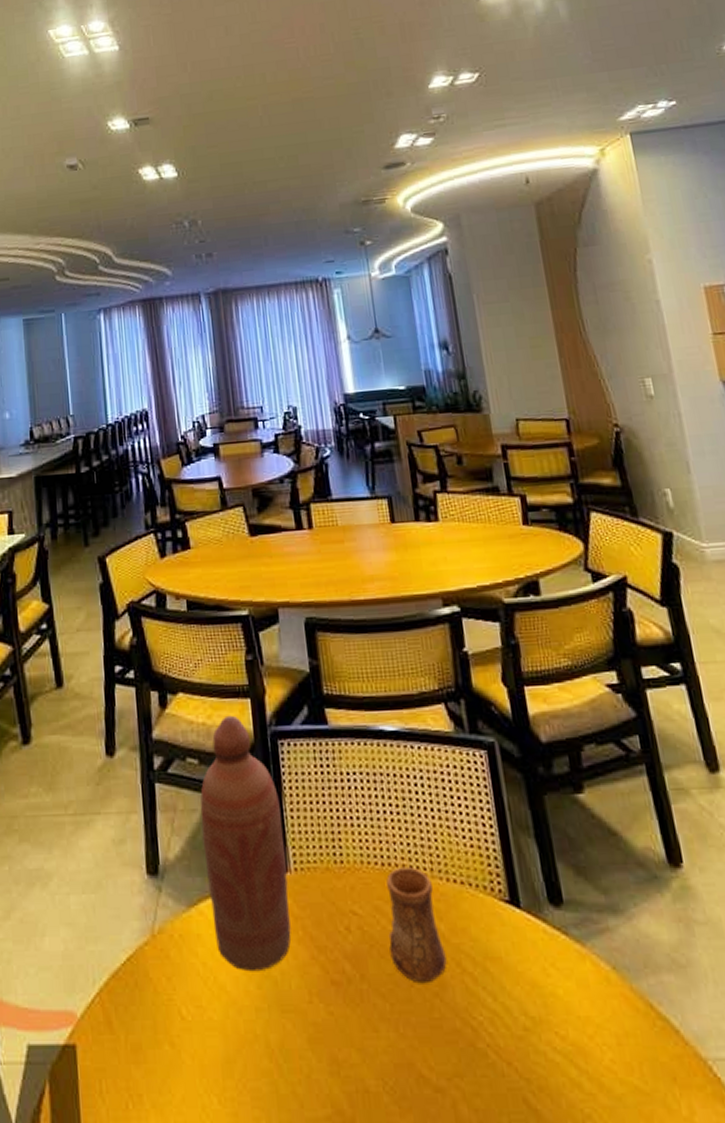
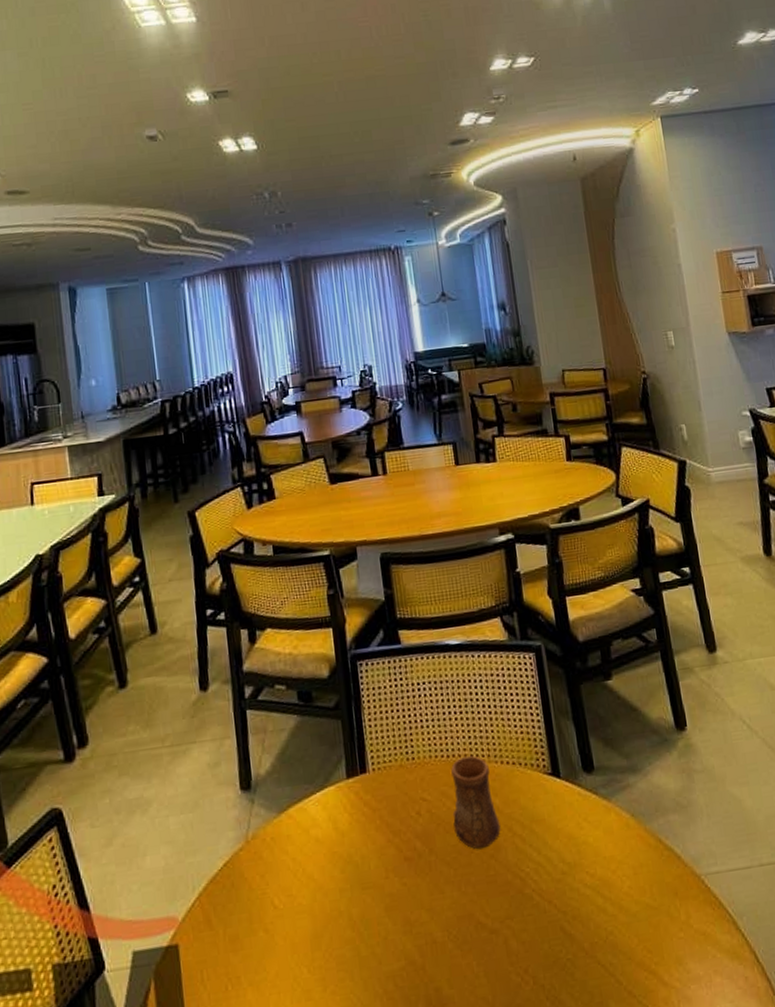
bottle: present [200,715,291,972] -> none [287,644,370,860]

